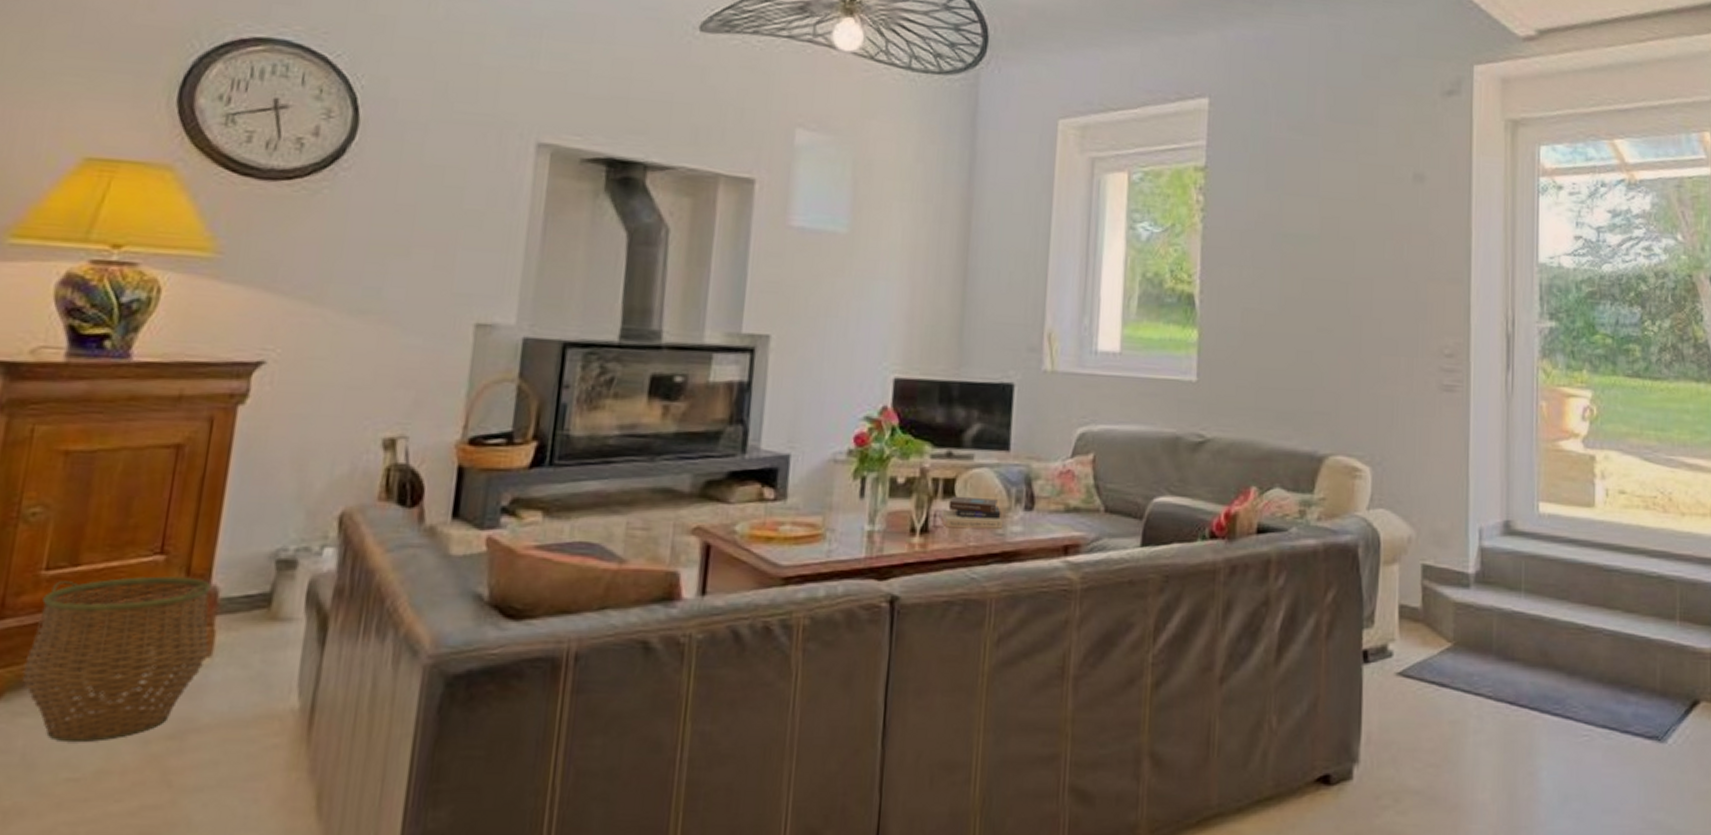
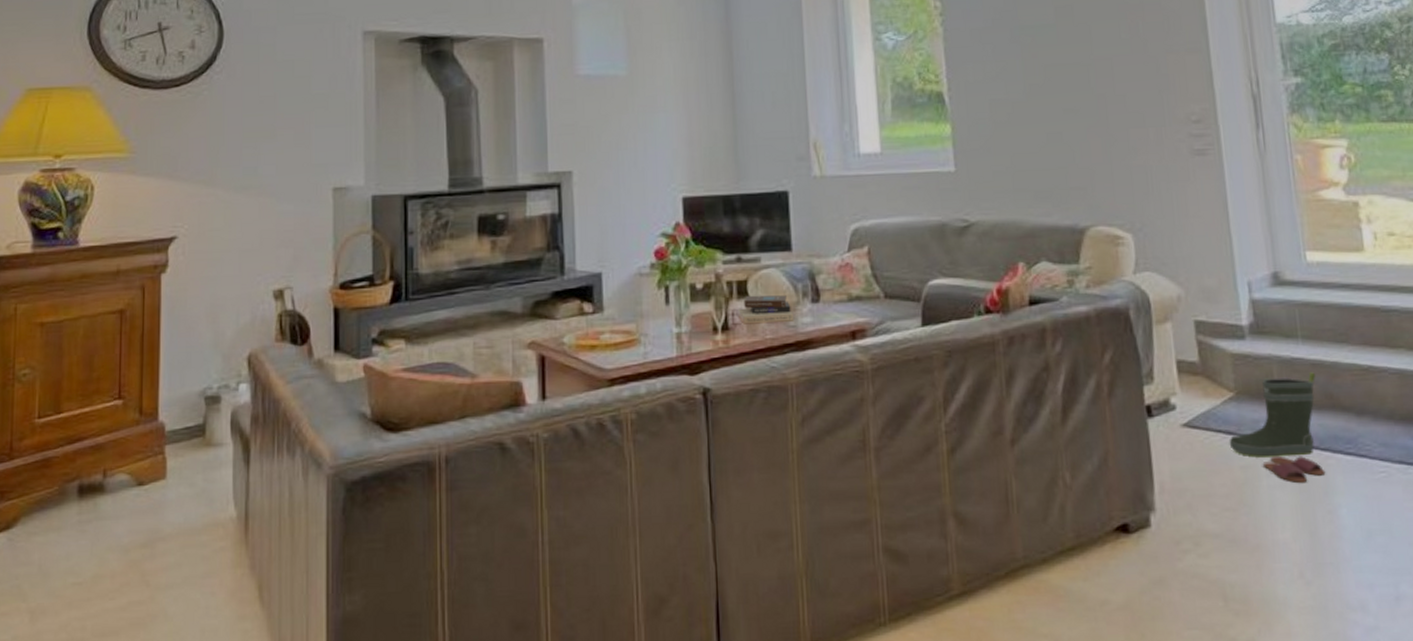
basket: present [22,576,212,742] -> none [31,416,163,553]
boot: none [1441,627,1533,713] -> present [1229,372,1315,457]
slippers: none [1471,712,1531,743] -> present [1262,455,1326,484]

